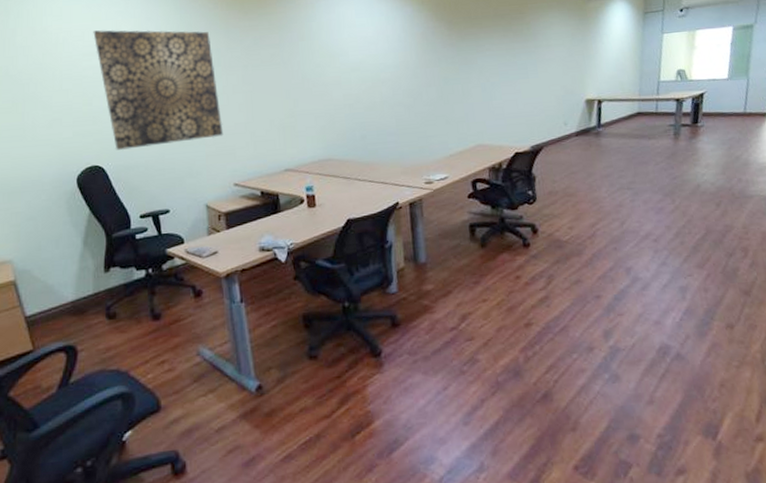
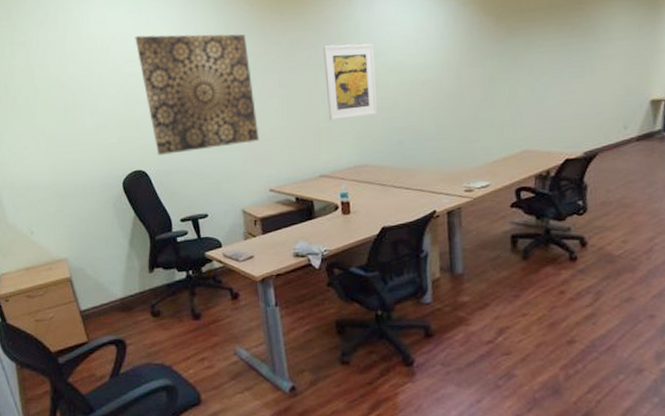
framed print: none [287,43,340,117] -> present [323,43,377,121]

